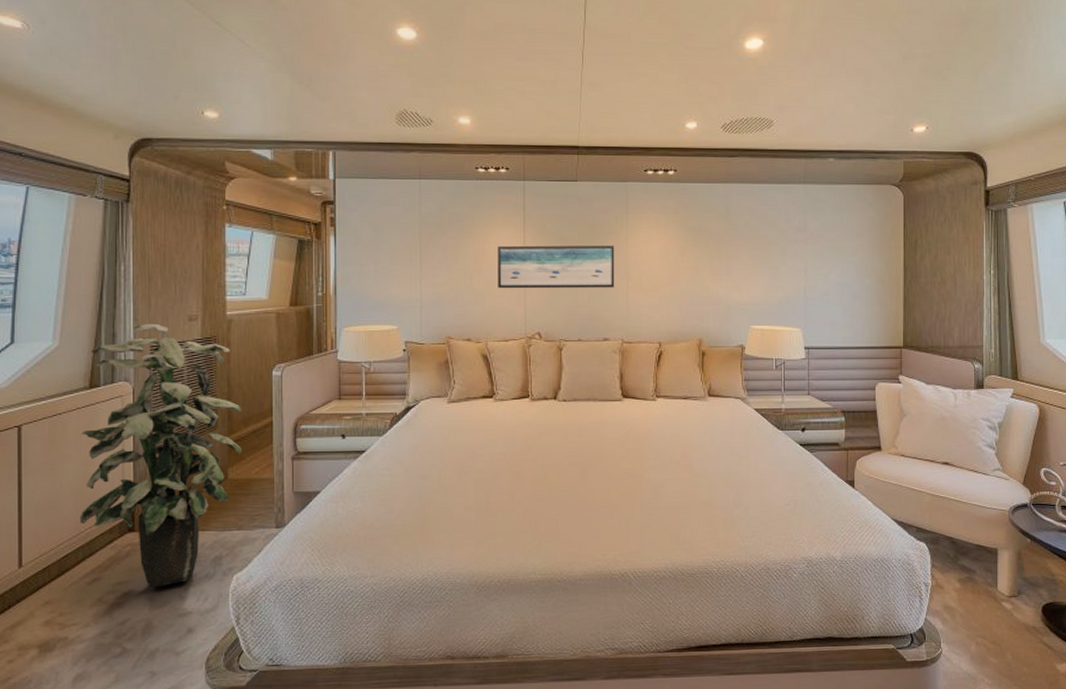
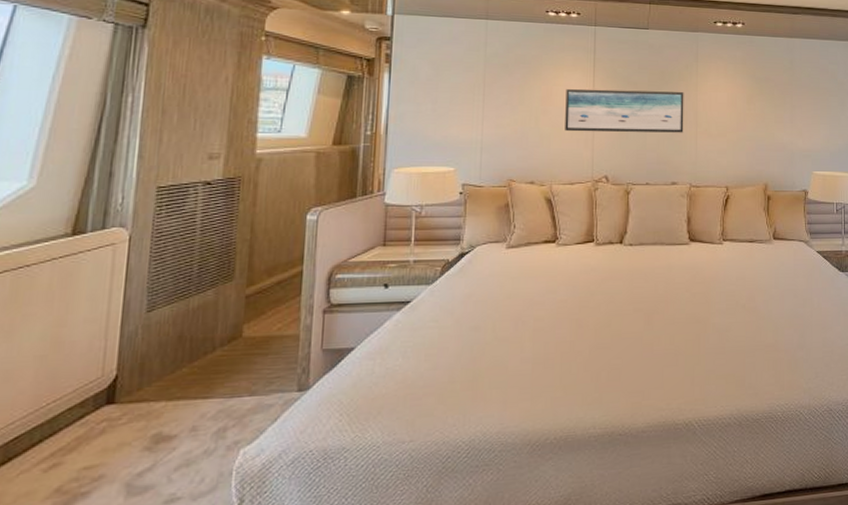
indoor plant: present [79,324,241,588] -> none [40,162,266,471]

